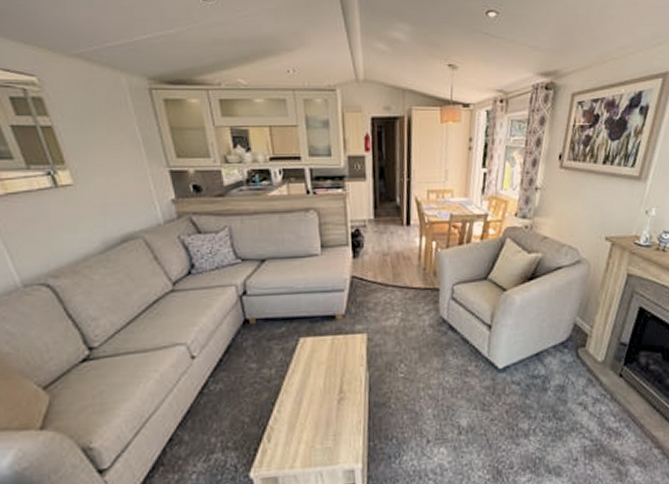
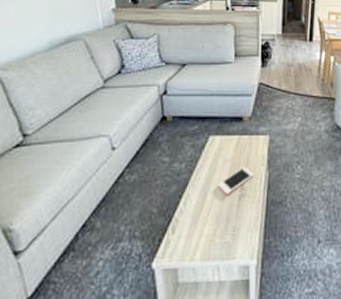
cell phone: none [314,368,353,400] -> present [218,166,254,196]

